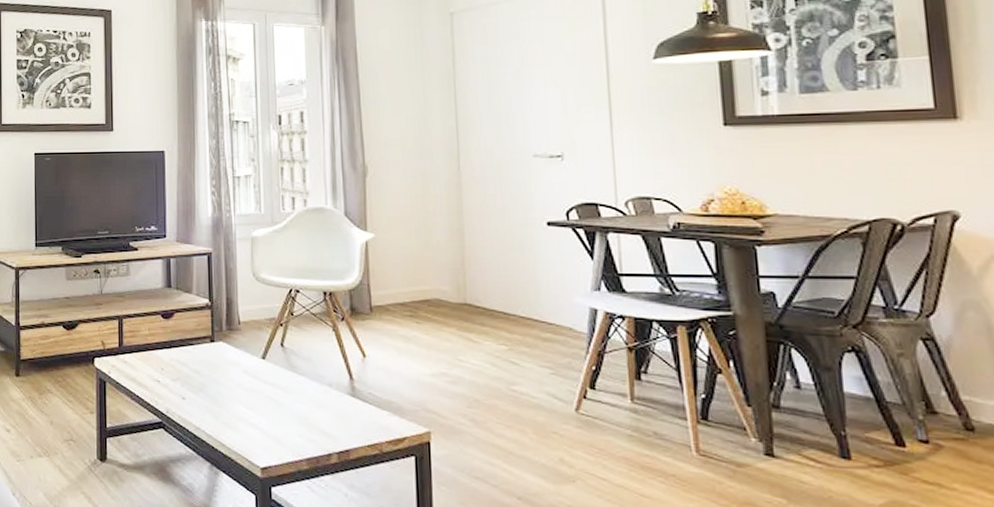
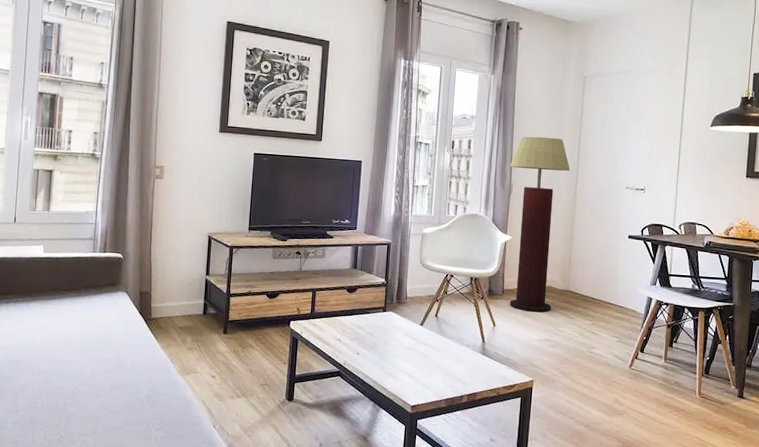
floor lamp: none [361,97,448,336] -> present [510,136,571,312]

